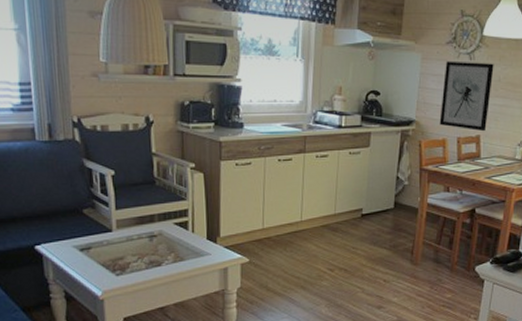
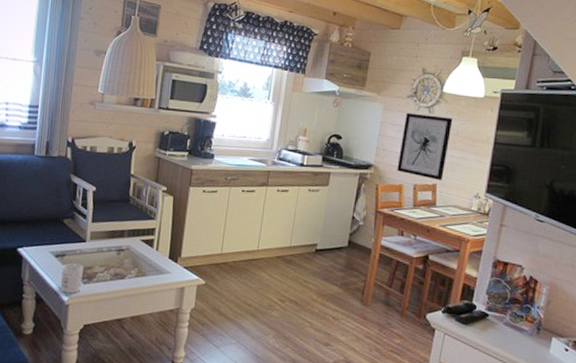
mug: none [89,256,115,287] -> present [60,263,84,294]

